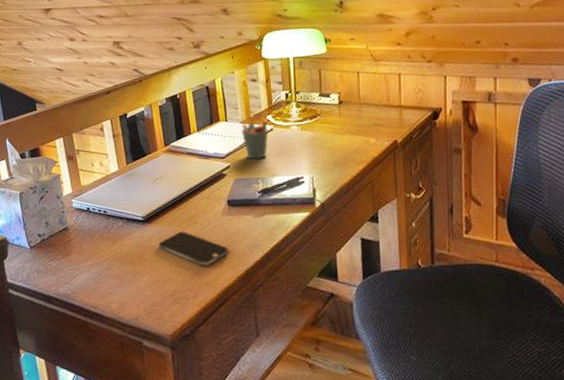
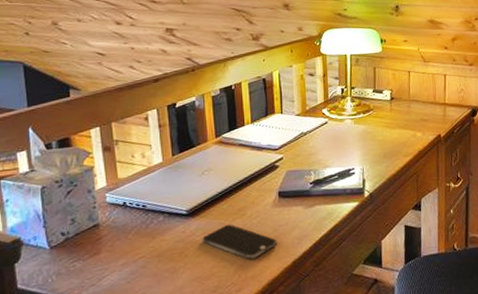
pen holder: present [240,116,269,159] -> none [296,109,324,151]

